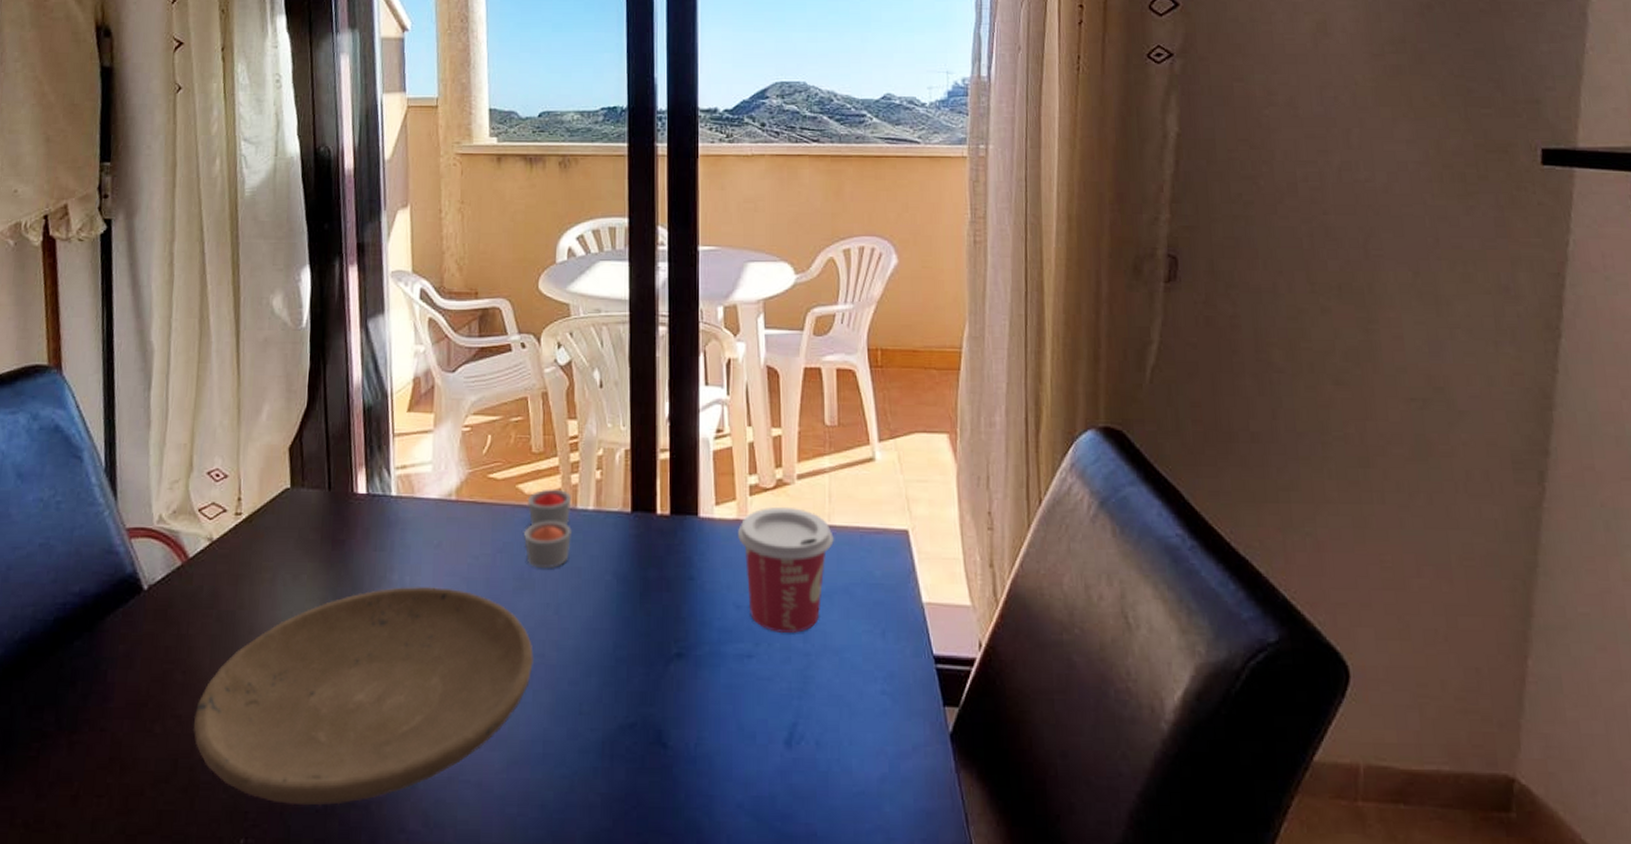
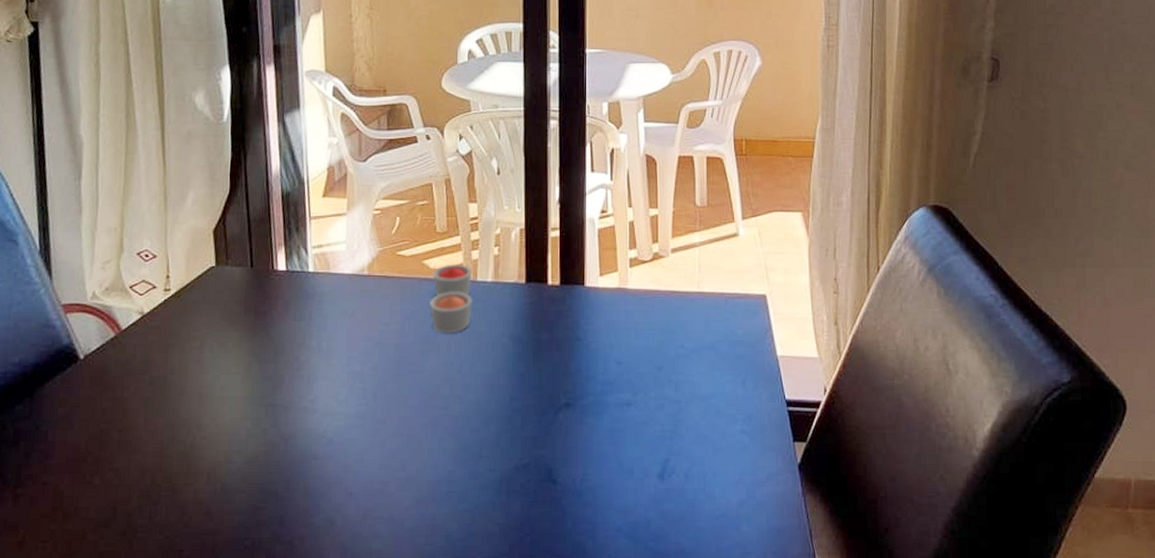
plate: present [193,586,534,806] -> none [130,350,439,543]
cup: present [738,506,835,634] -> none [619,276,703,385]

